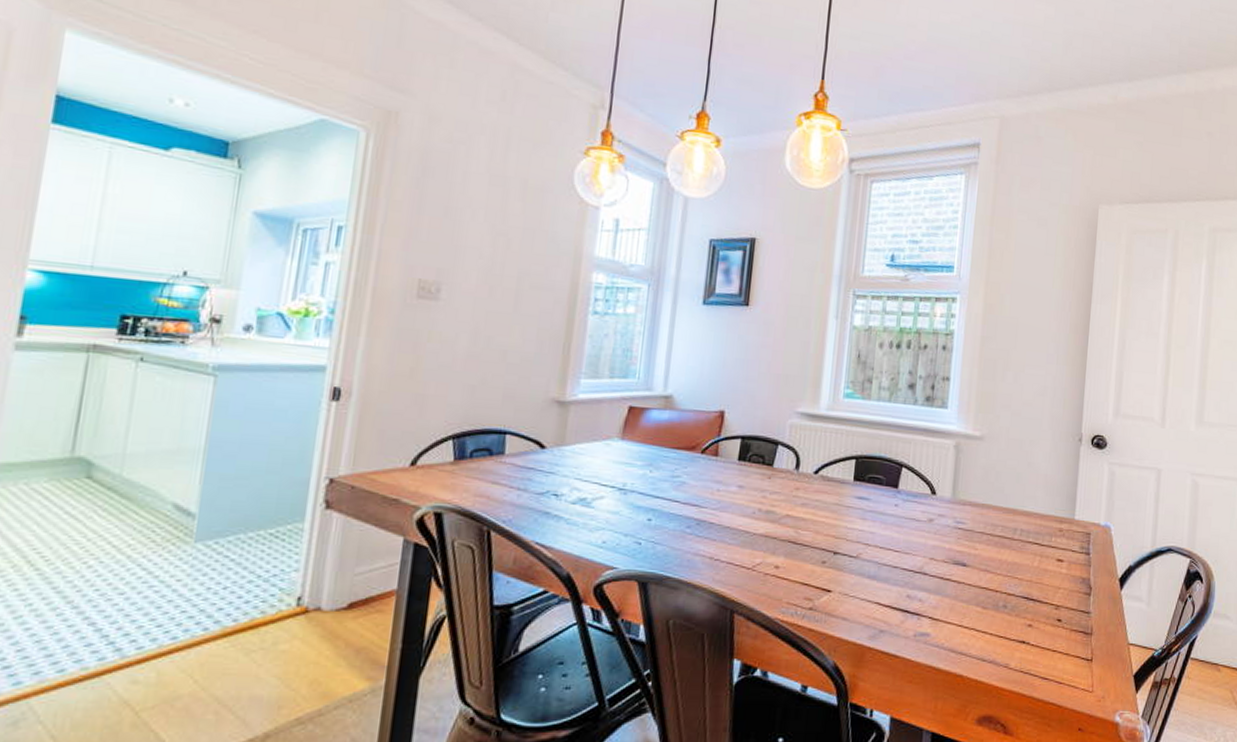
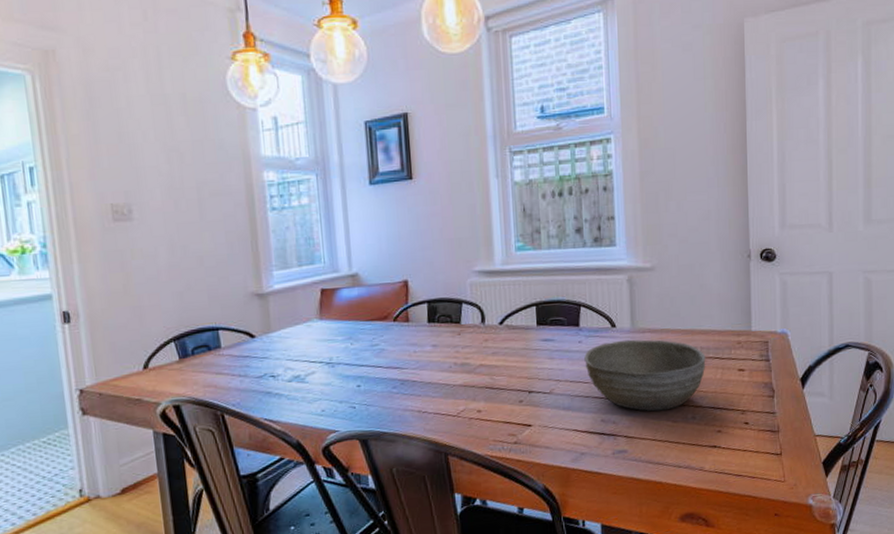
bowl: none [898,509,1025,594] -> present [584,339,706,412]

